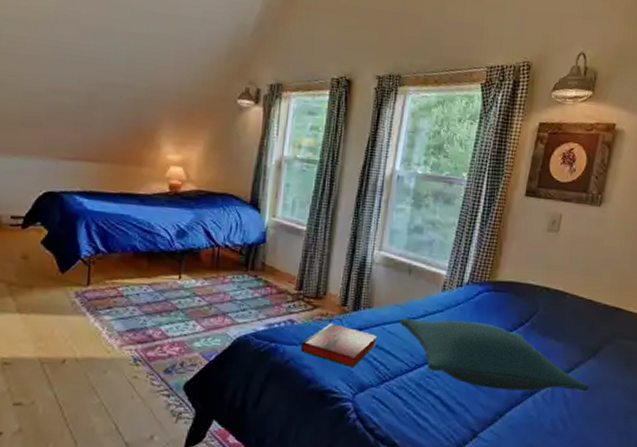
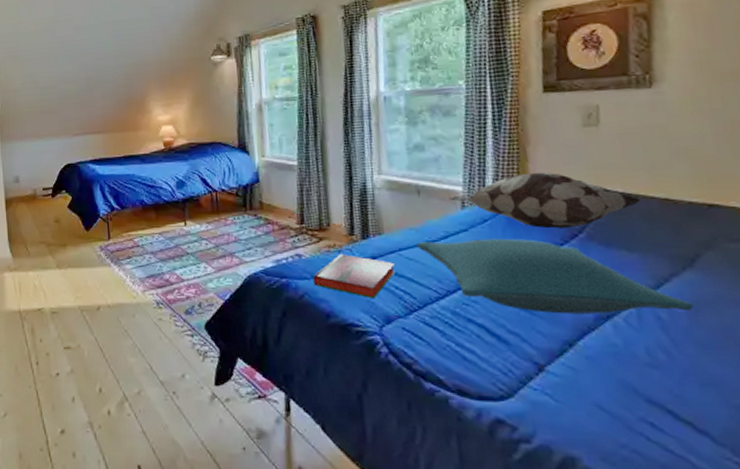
decorative pillow: none [433,265,574,317] -> present [448,172,641,229]

